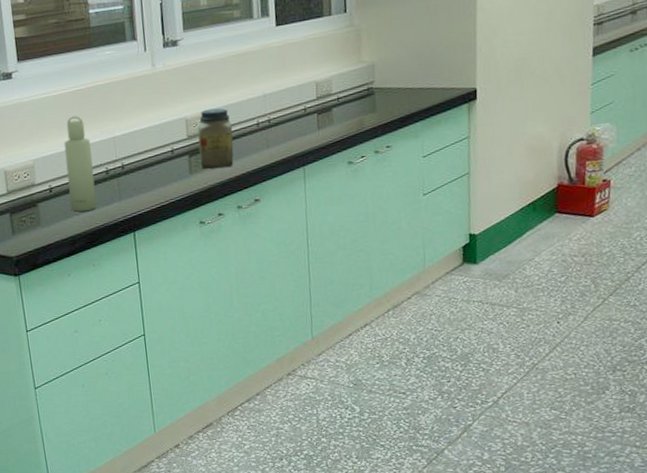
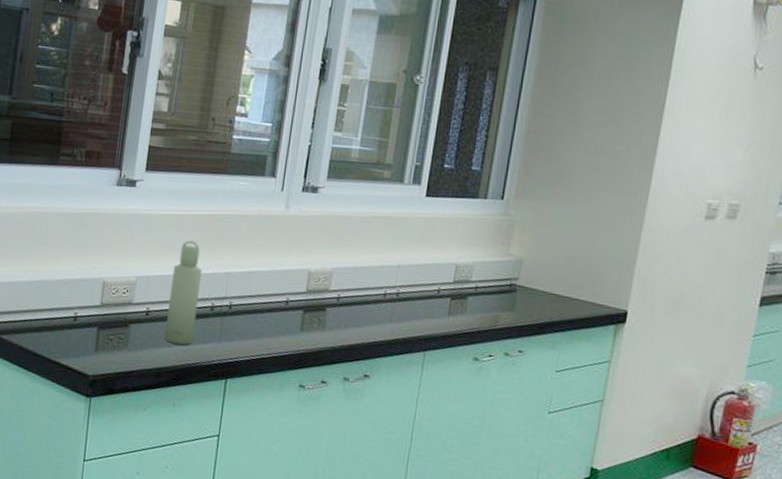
jar: present [197,108,234,169] -> none [314,266,358,333]

